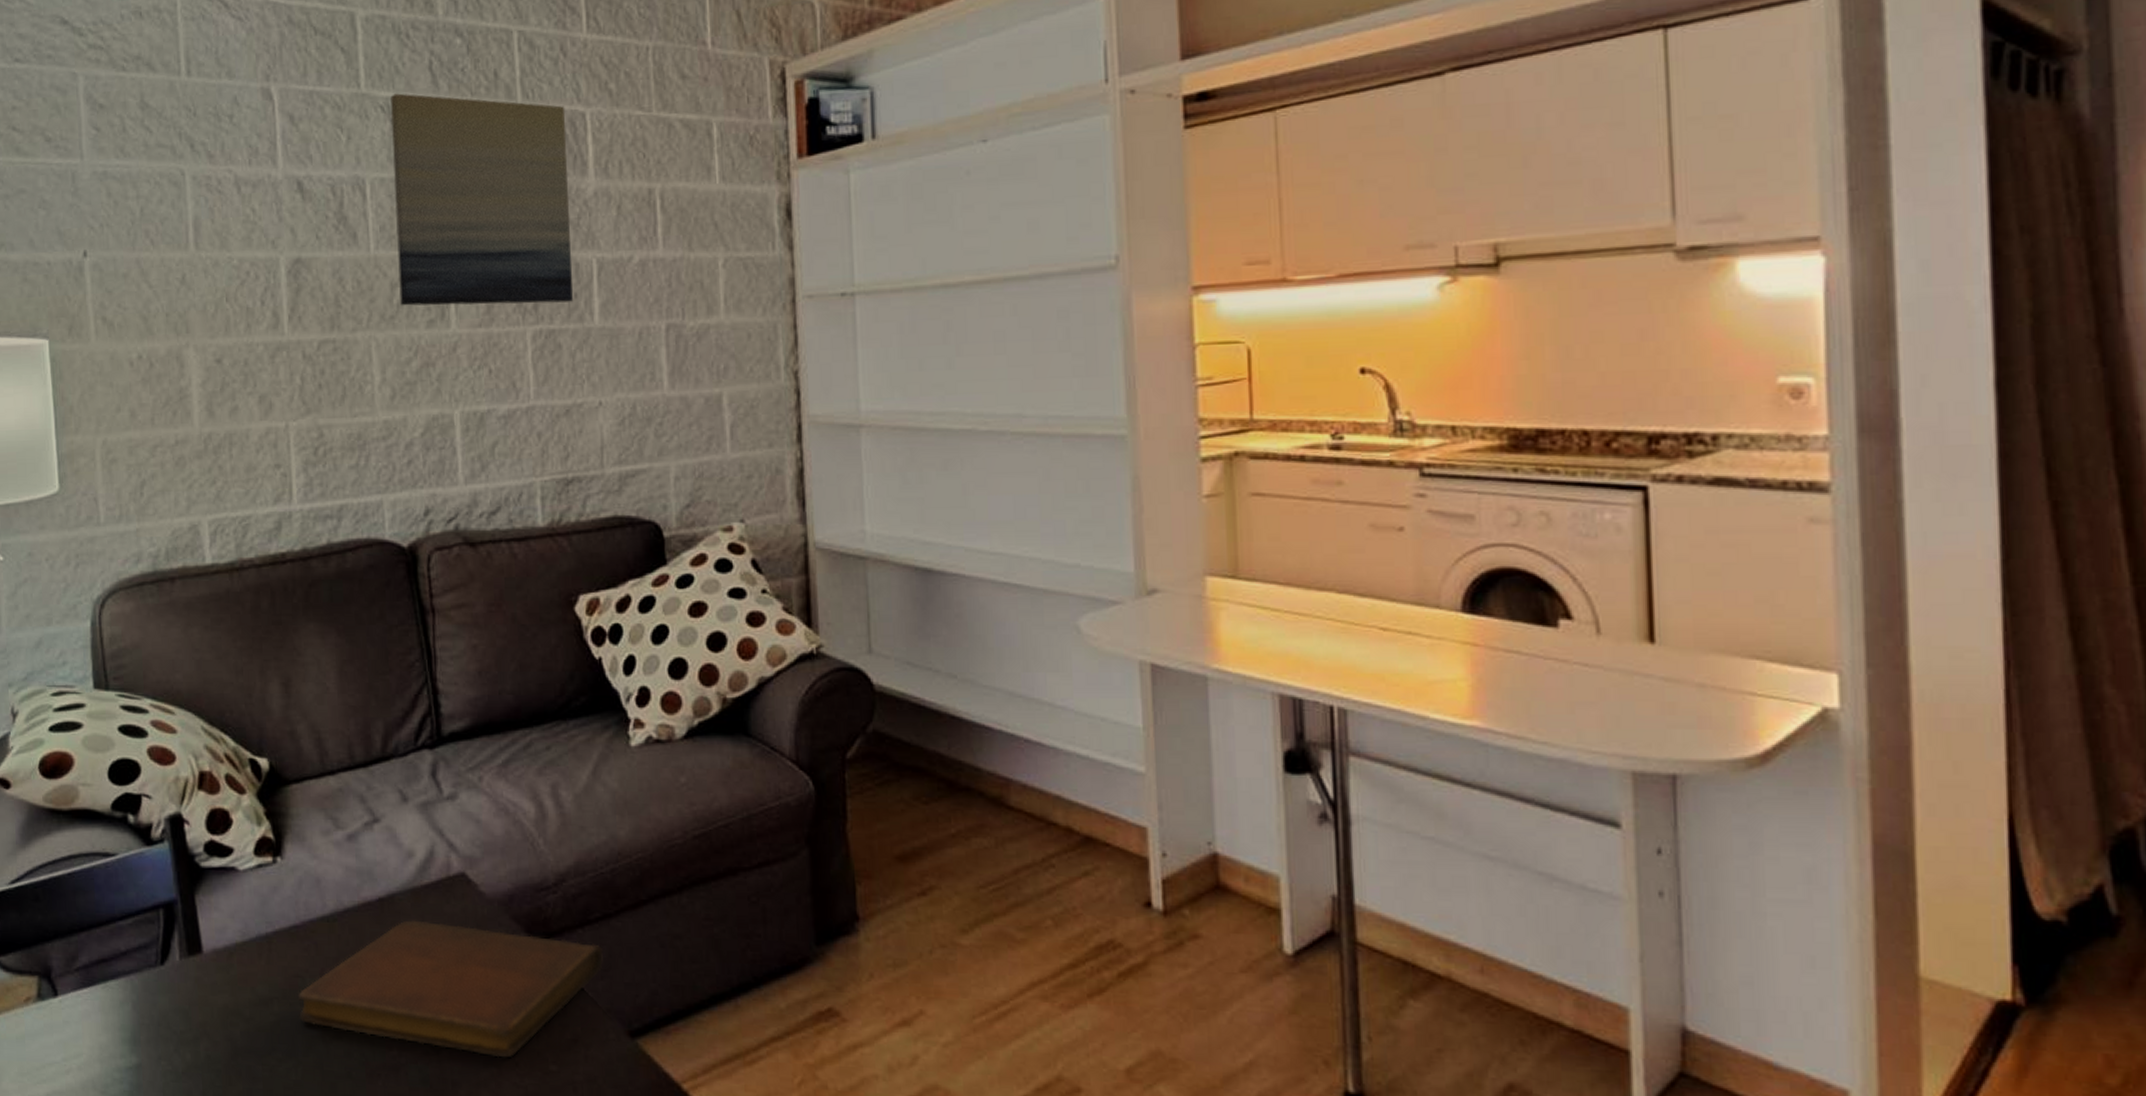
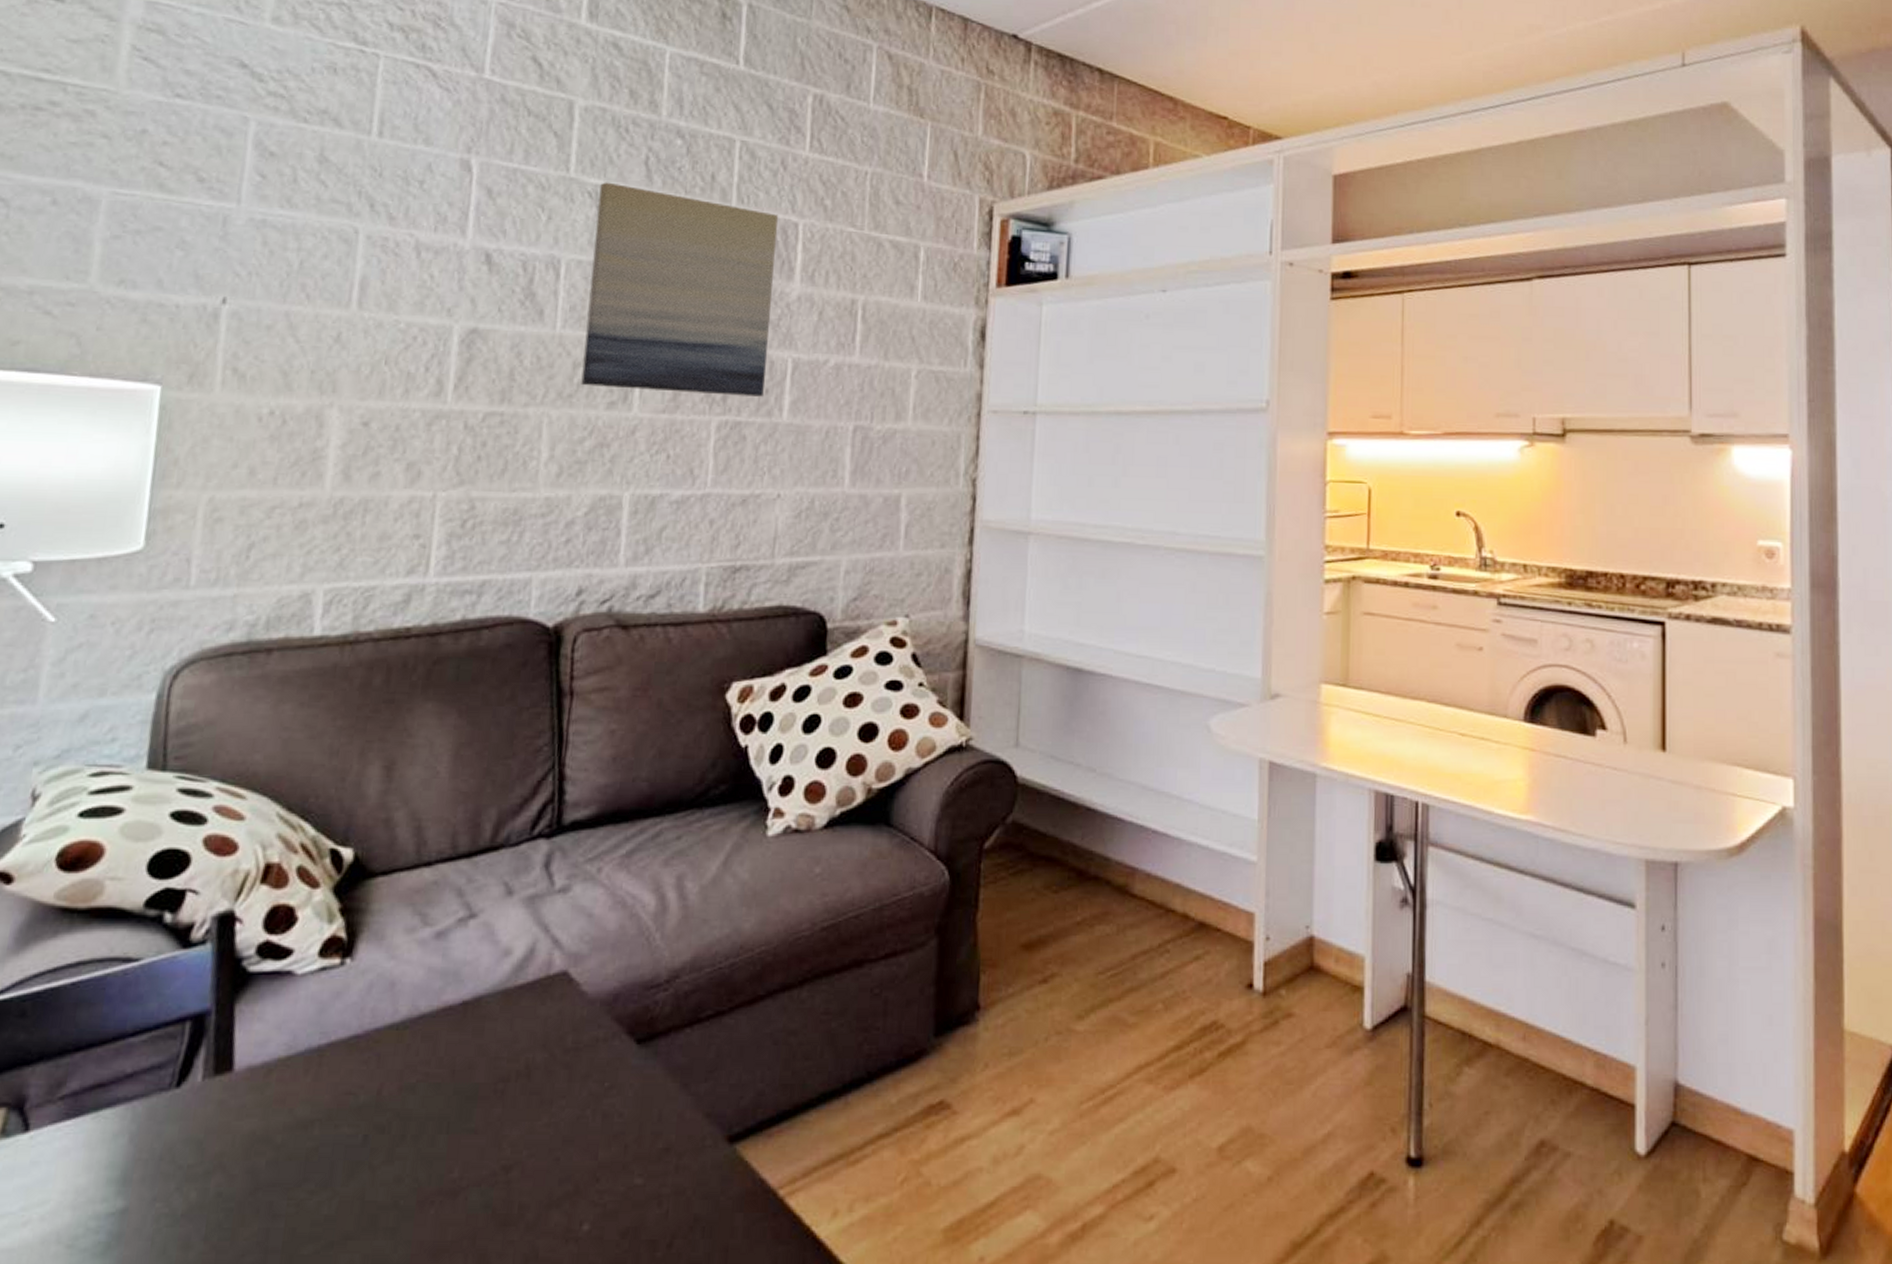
notebook: present [298,920,603,1058] -> none [344,1025,710,1174]

